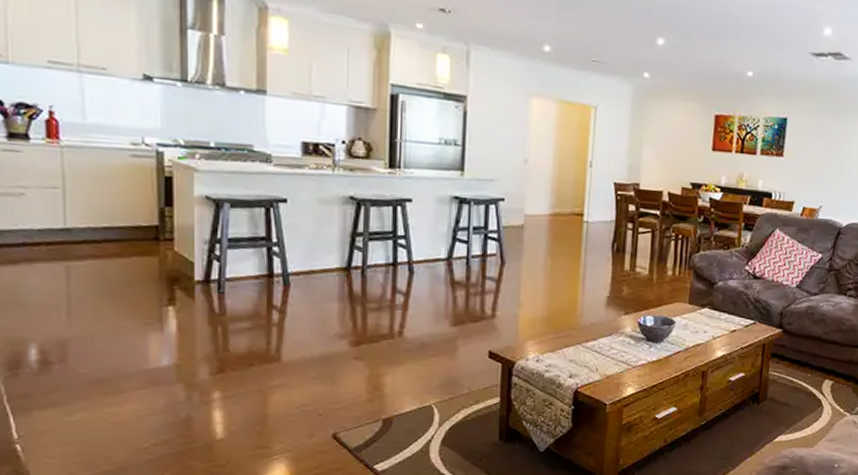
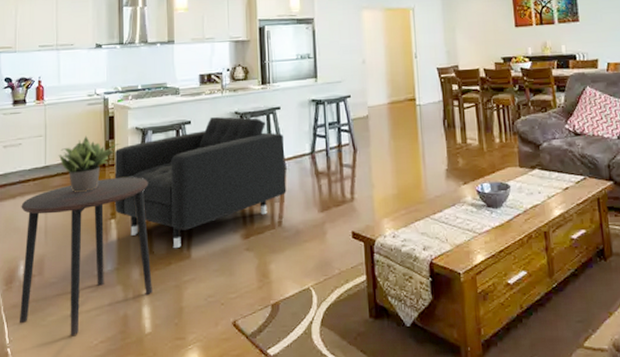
side table: none [28,255,227,435] -> present [19,177,152,335]
potted plant: none [85,197,182,268] -> present [58,136,120,192]
armchair: none [173,199,414,349] -> present [114,117,287,249]

